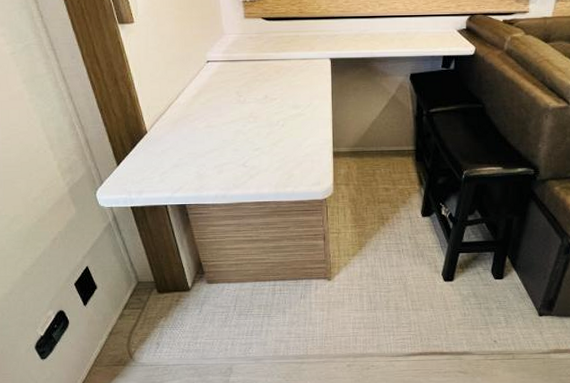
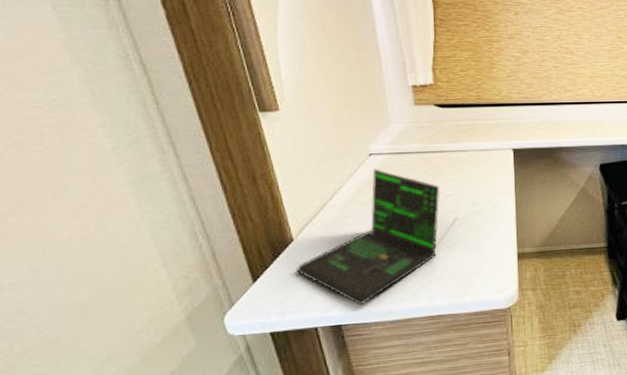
laptop: none [150,74,281,190] -> present [297,168,458,306]

